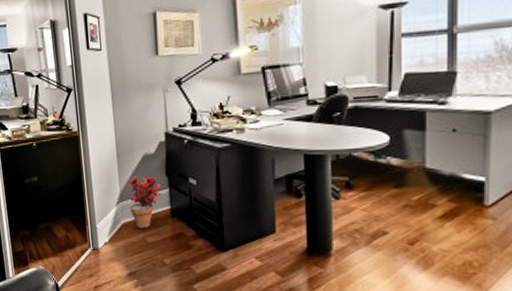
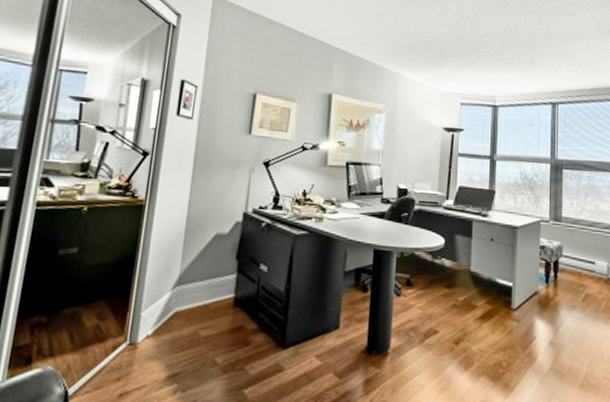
potted plant: present [125,176,161,228] -> none [187,257,228,319]

